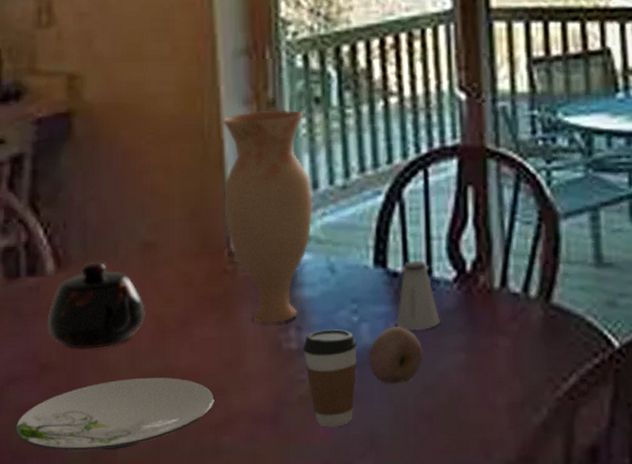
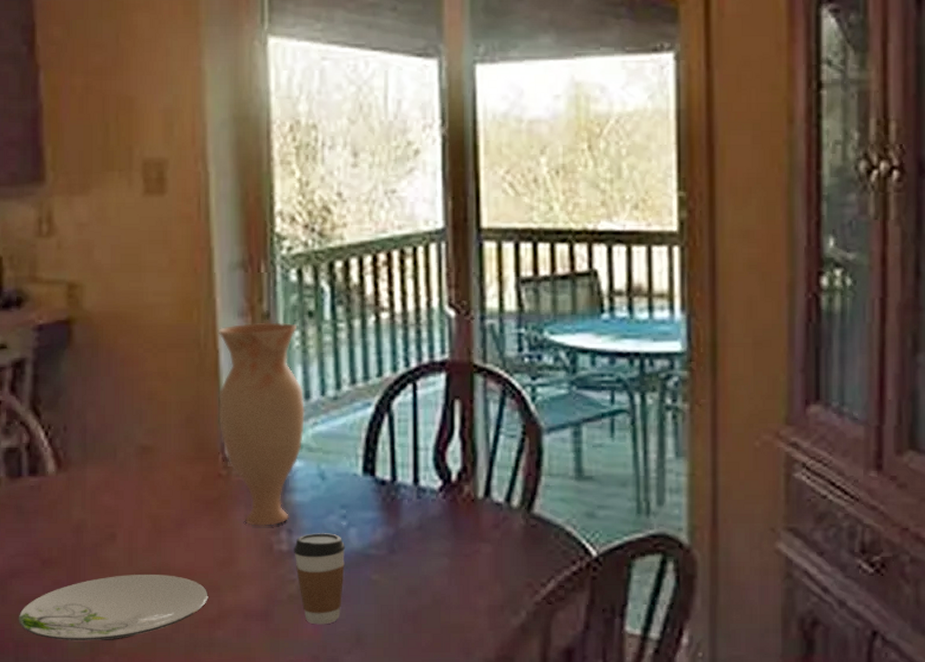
teapot: present [47,261,145,349] -> none [48,463,143,546]
fruit: present [369,326,423,384] -> none [357,532,409,585]
saltshaker: present [396,261,440,331] -> none [383,470,425,537]

